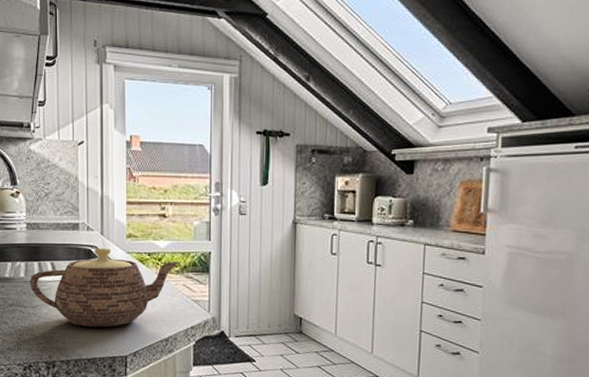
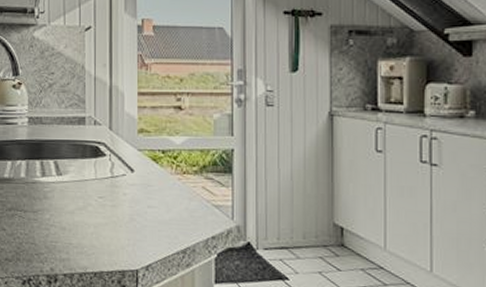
teapot: present [29,248,180,328] -> none [30,145,198,236]

